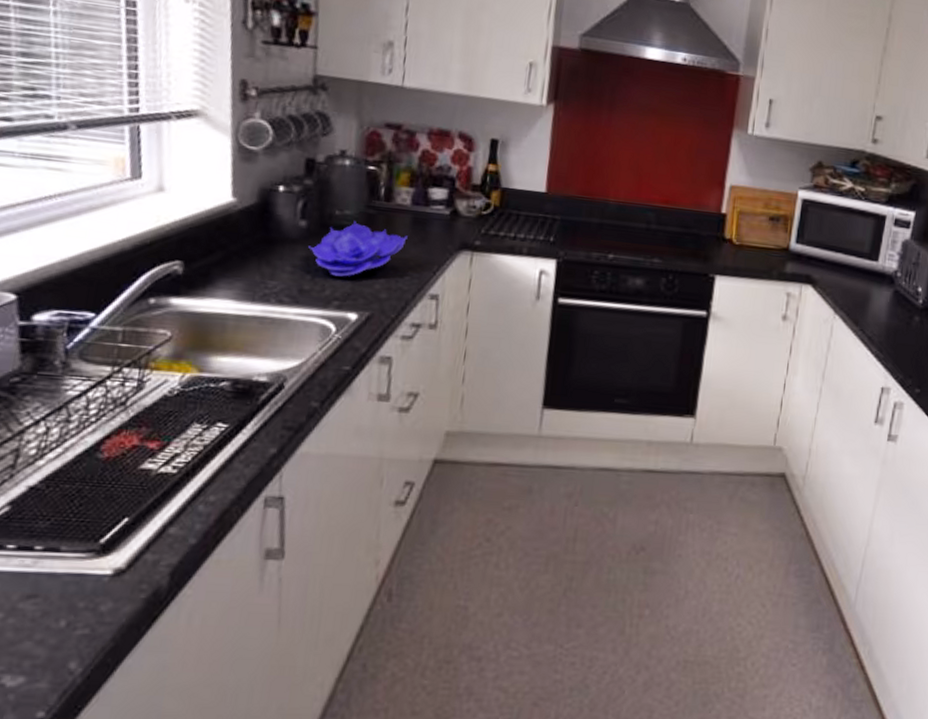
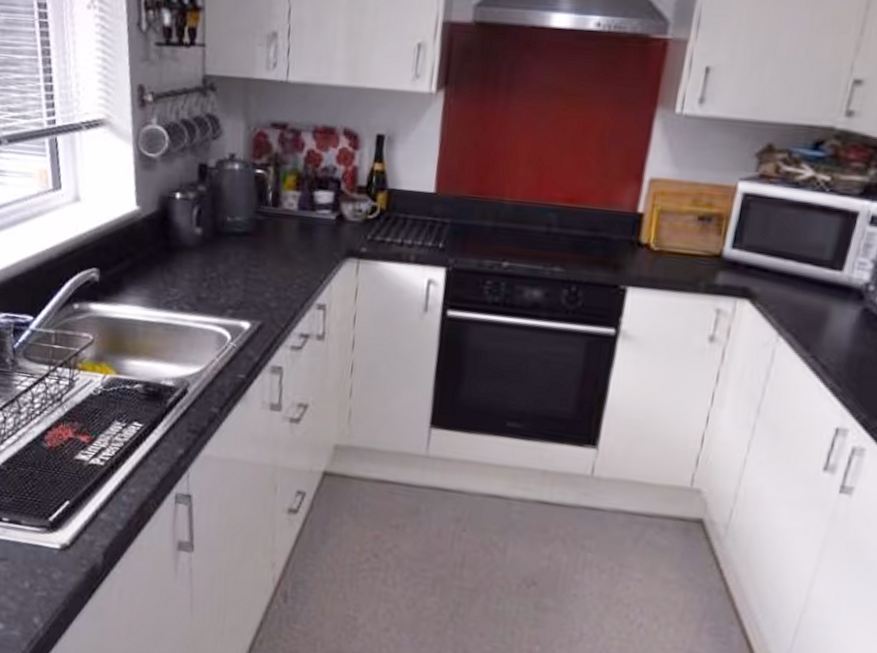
decorative bowl: present [308,220,408,277] -> none [204,227,295,285]

